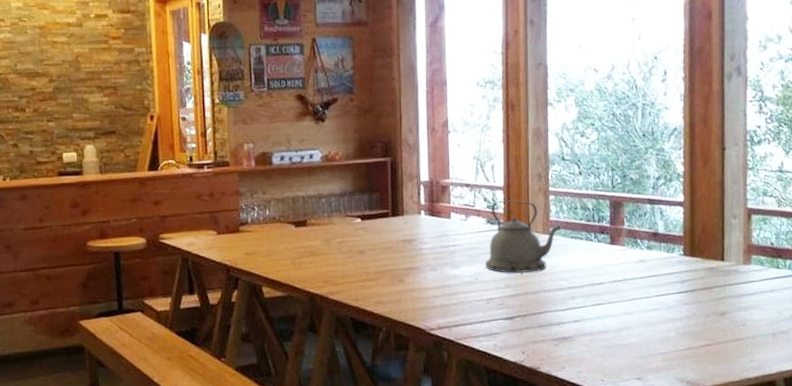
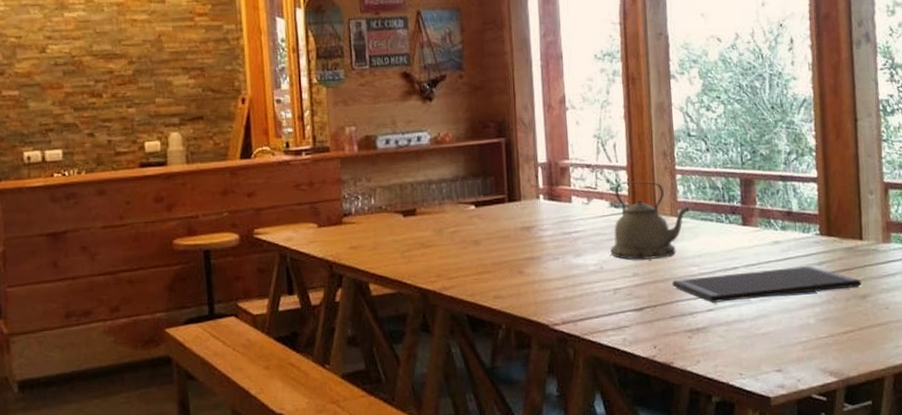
cutting board: none [541,284,721,314] -> present [672,266,862,303]

